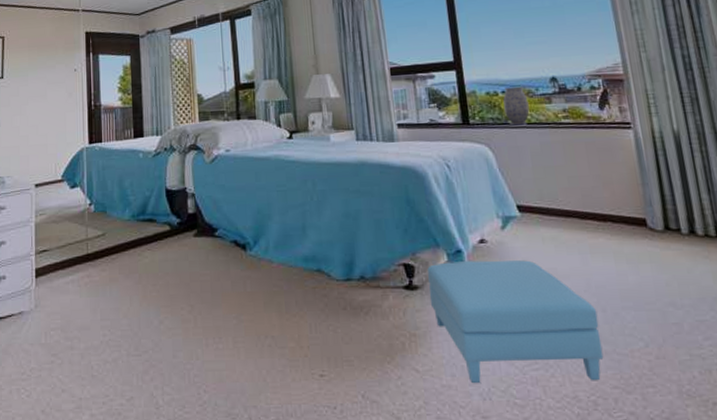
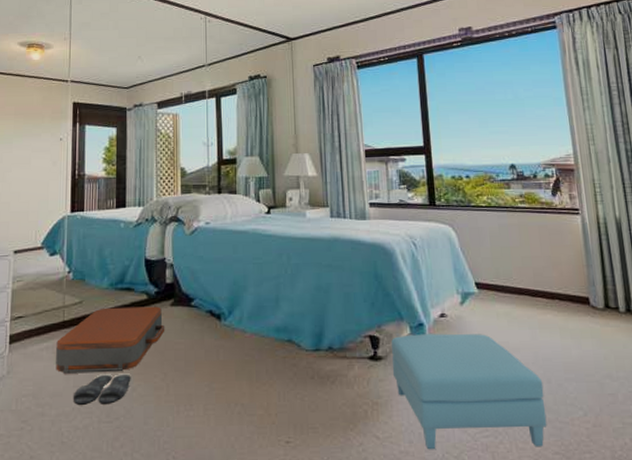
suitcase: none [82,237,190,307] -> present [56,306,165,374]
slippers: none [100,306,158,338] -> present [73,373,131,405]
vase: present [503,86,530,126] -> none [467,172,490,209]

